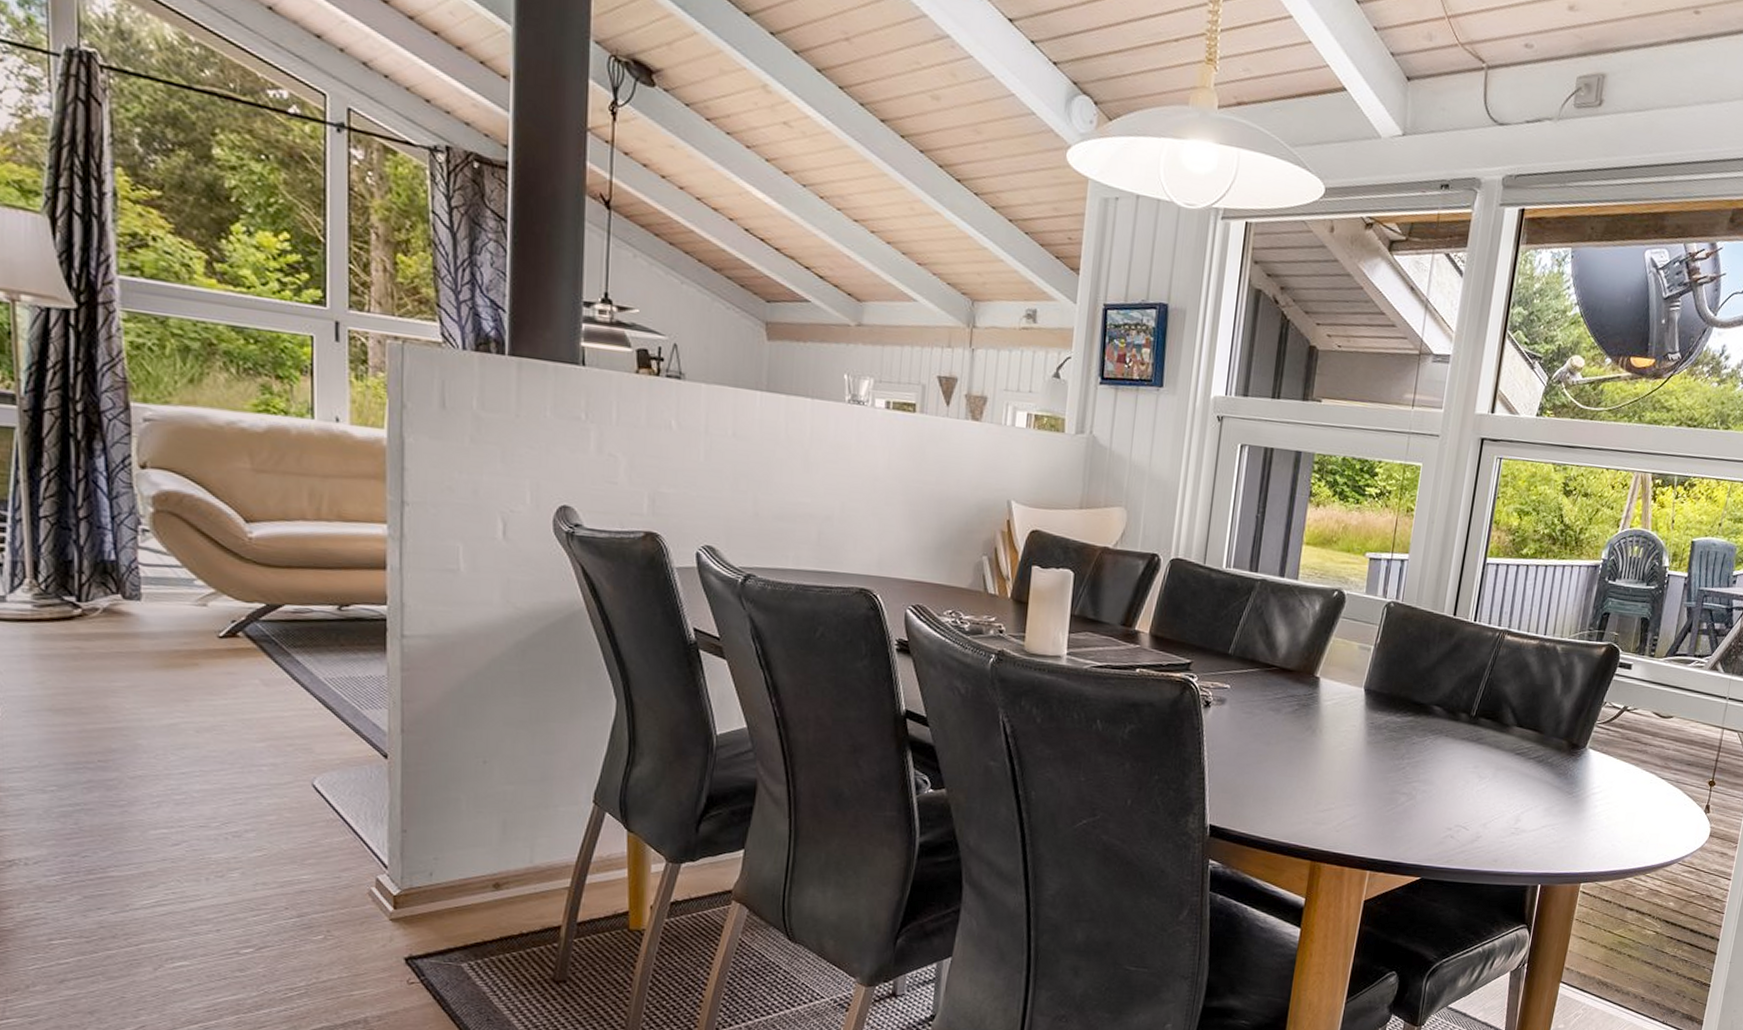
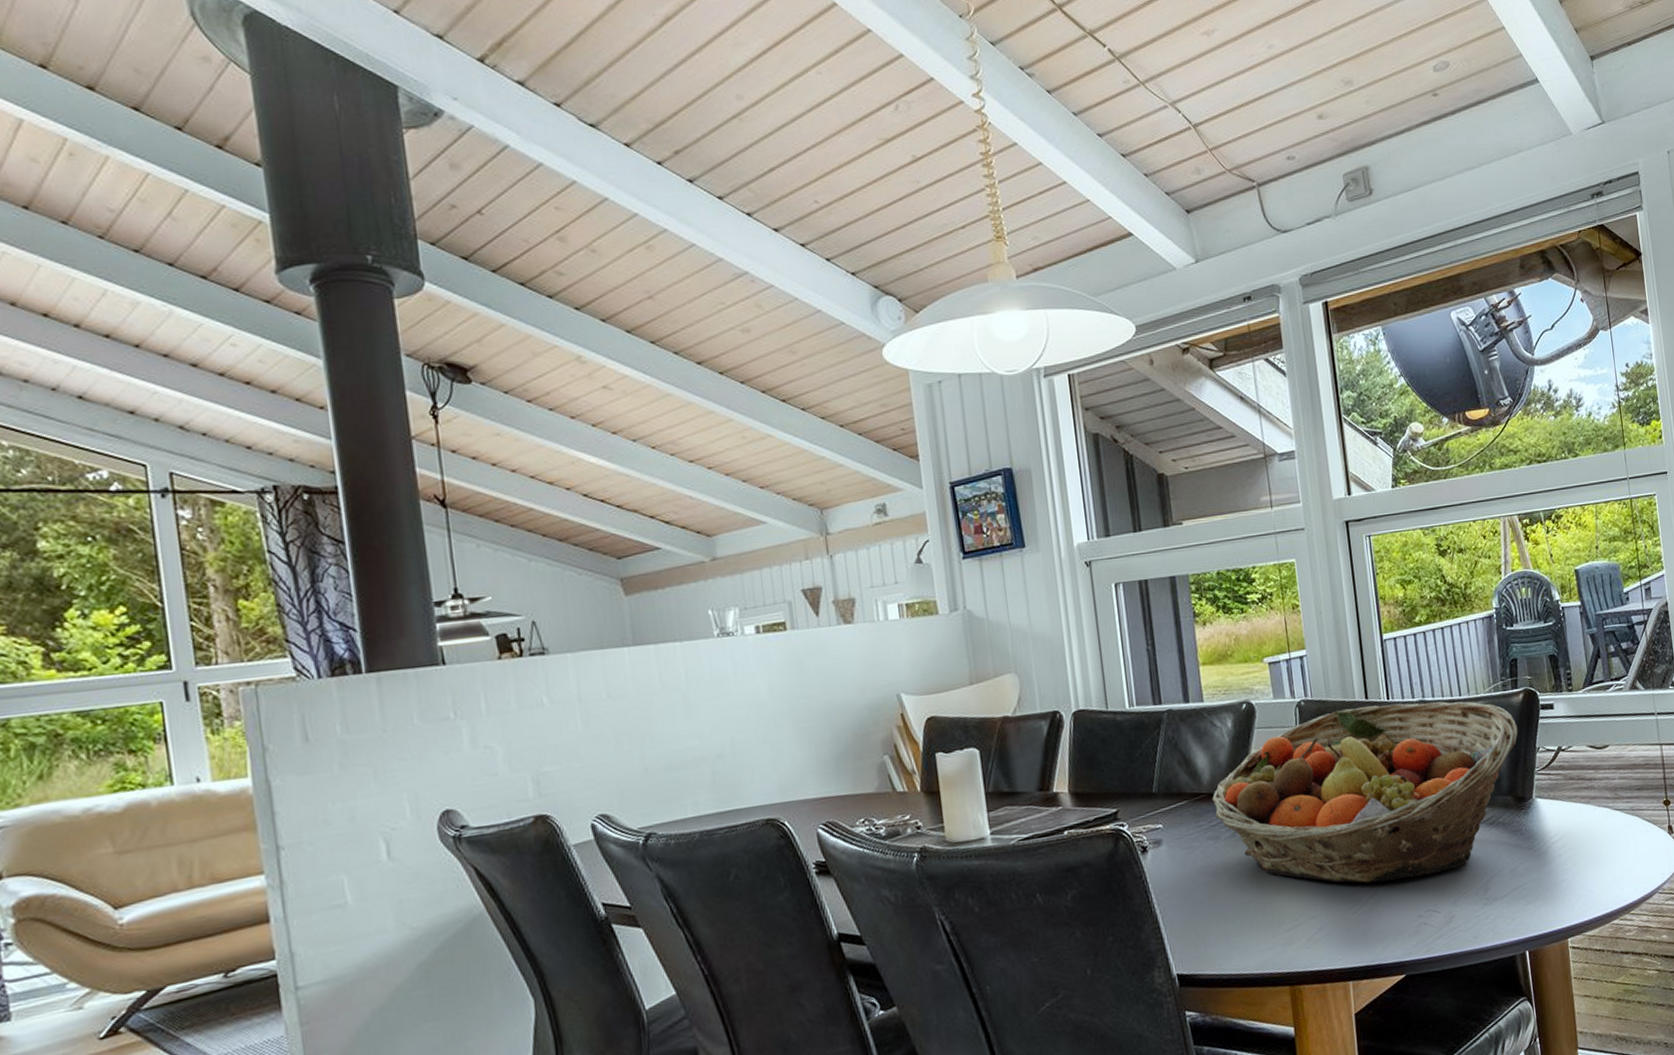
fruit basket: none [1282,620,1592,795] -> present [1212,701,1518,883]

